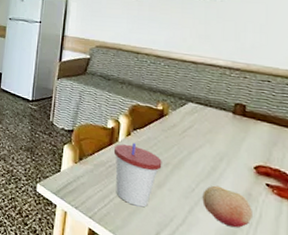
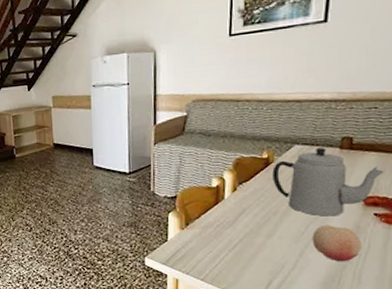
cup: present [113,142,162,208] -> none [220,197,271,260]
teapot: none [166,109,277,179] -> present [272,148,384,217]

